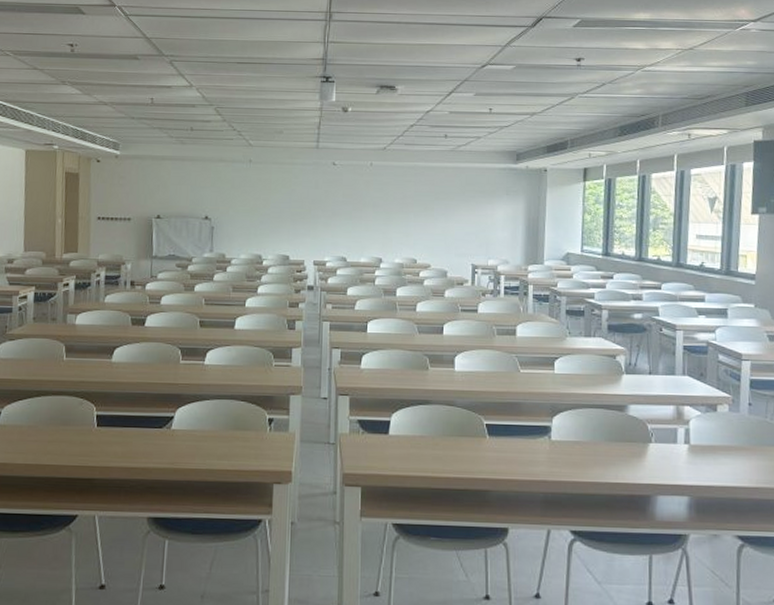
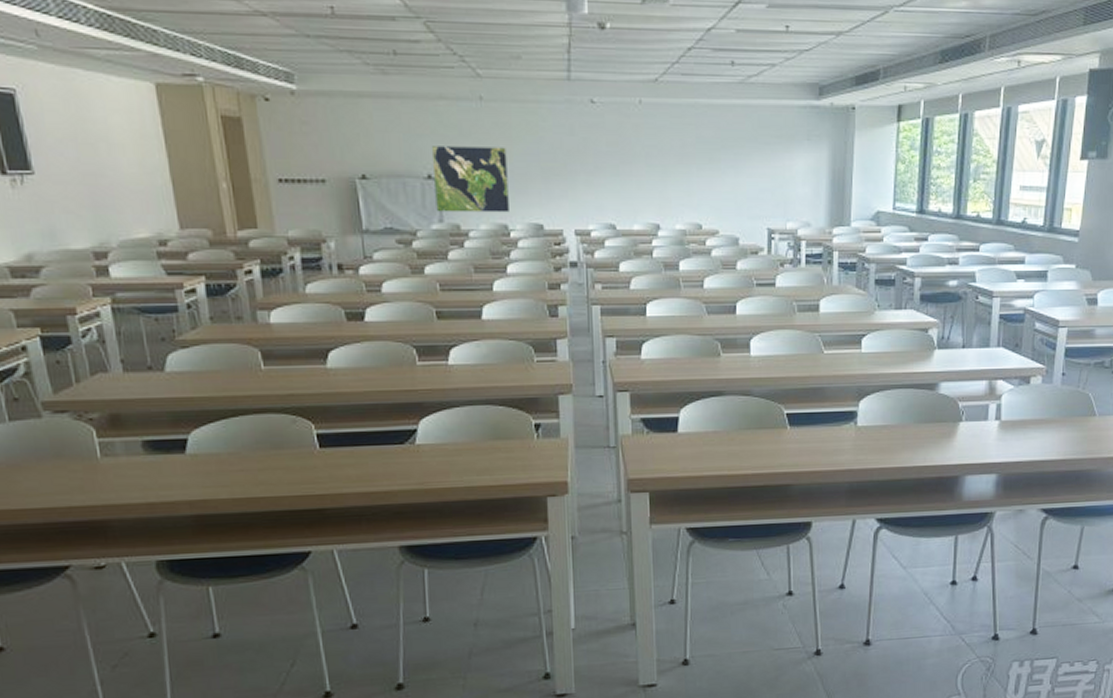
world map: none [209,195,266,246] -> present [431,146,509,213]

